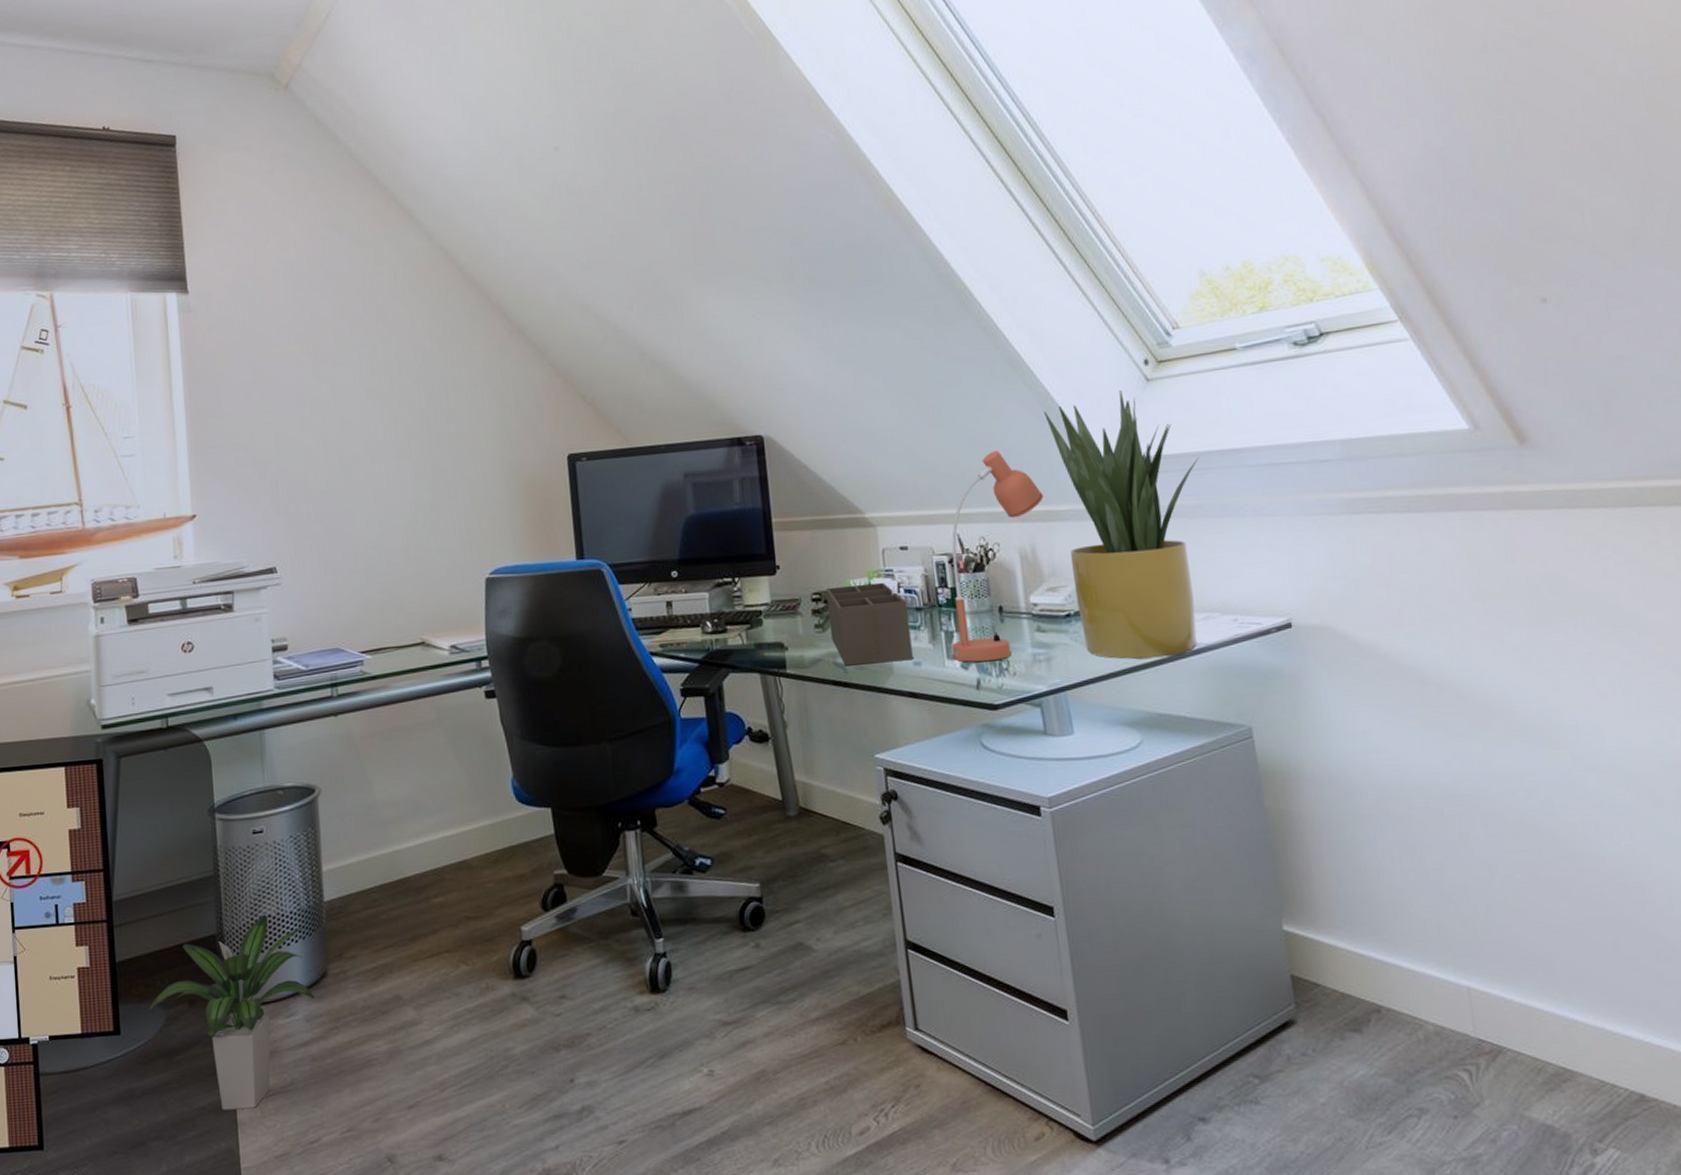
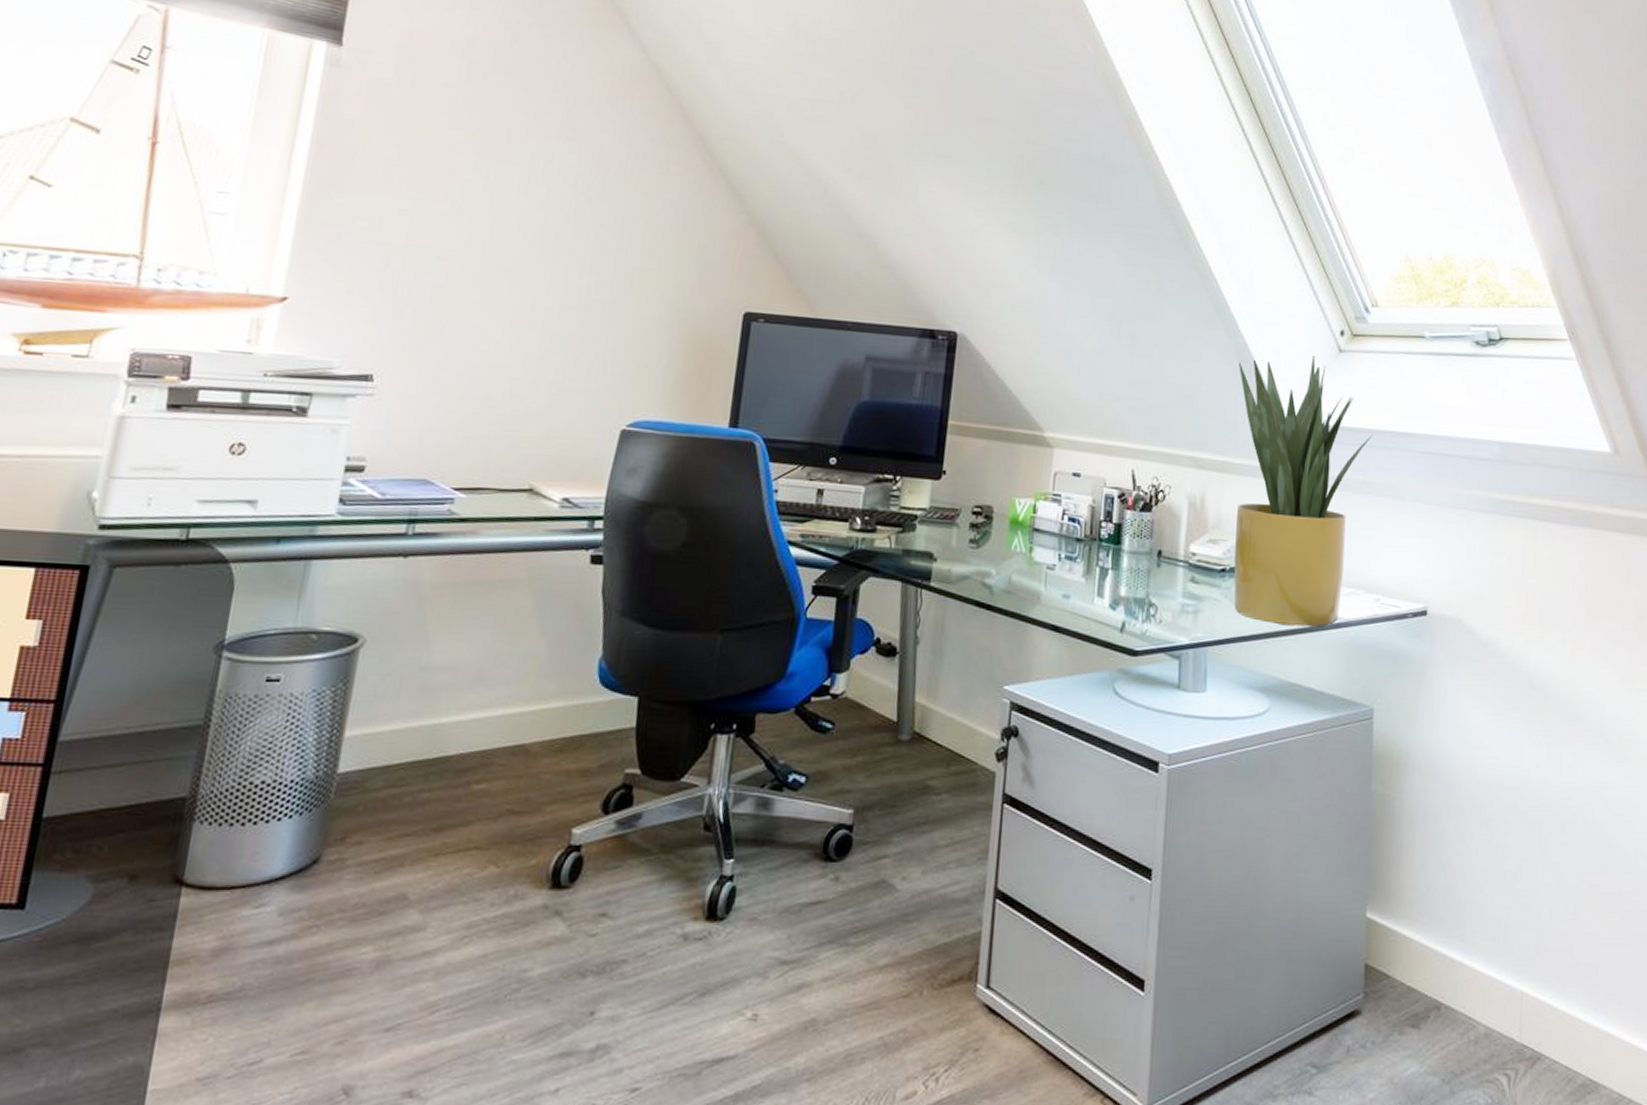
potted plant: present [149,914,314,1110] -> none [72,779,302,1016]
desk organizer: present [826,582,913,666] -> none [984,503,1068,592]
desk lamp: present [951,450,1044,663] -> none [1102,391,1223,606]

